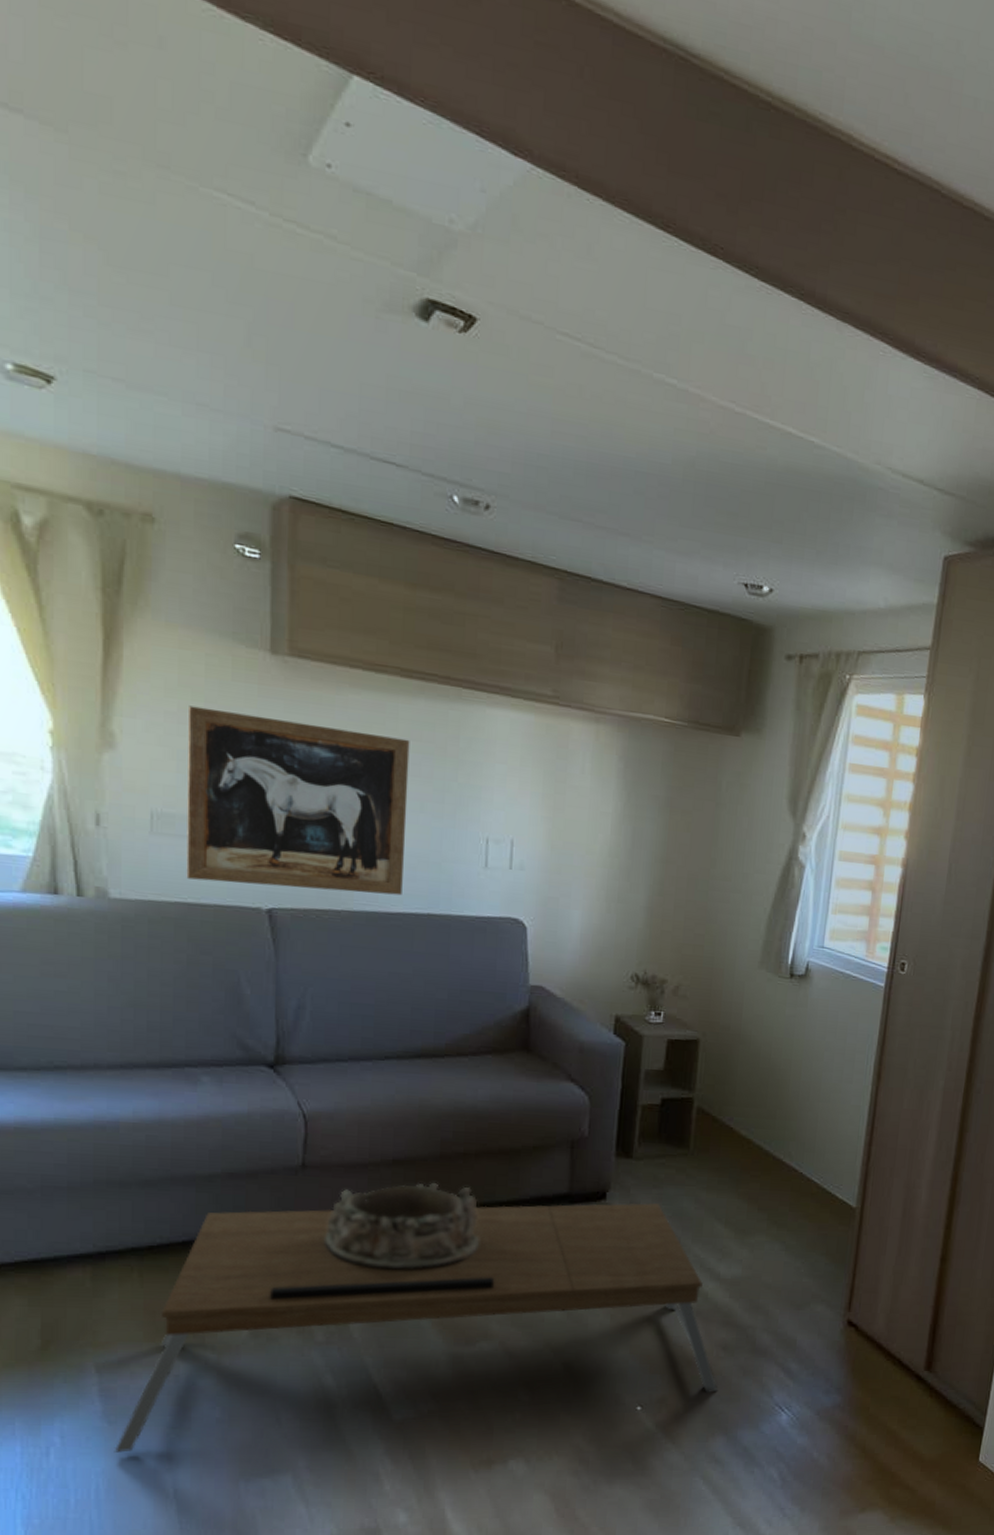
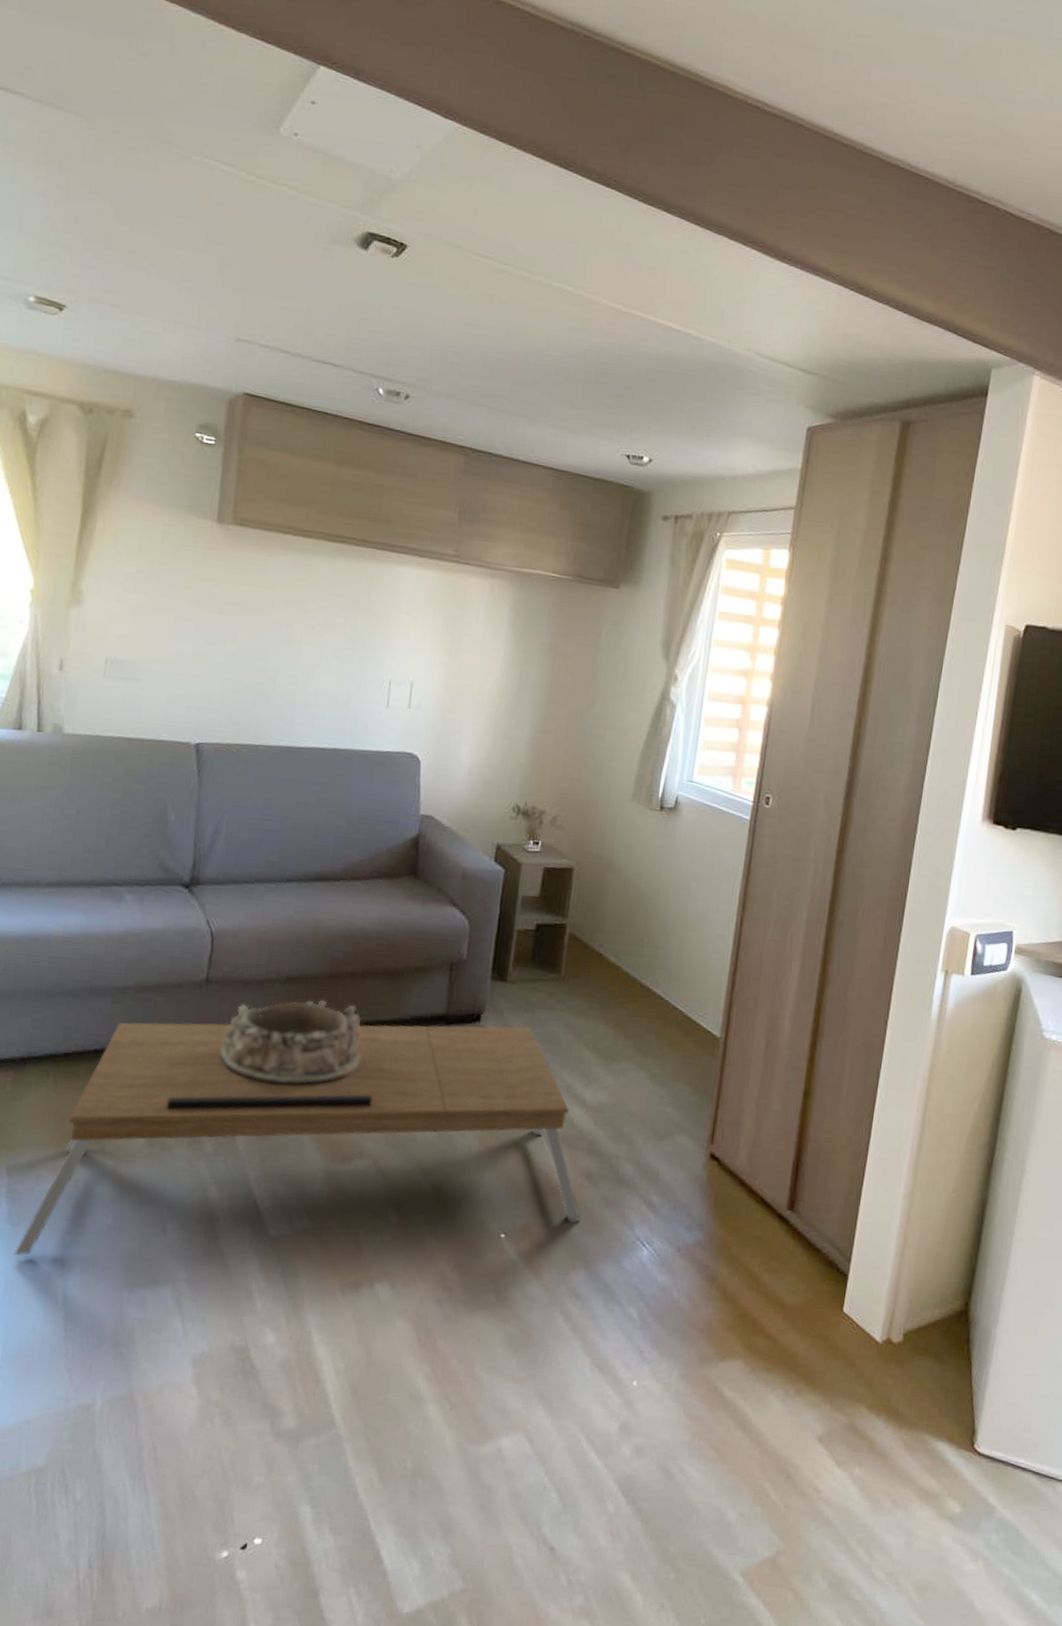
wall art: present [186,705,410,896] -> none [129,567,329,732]

